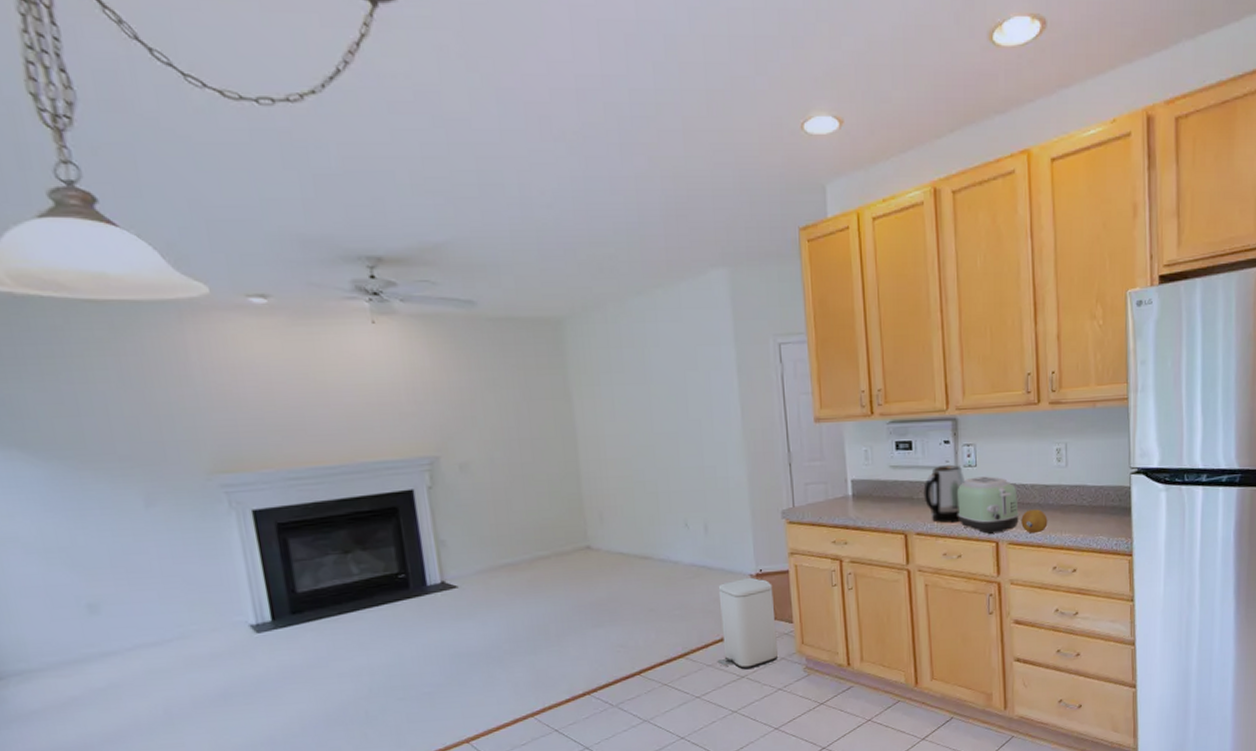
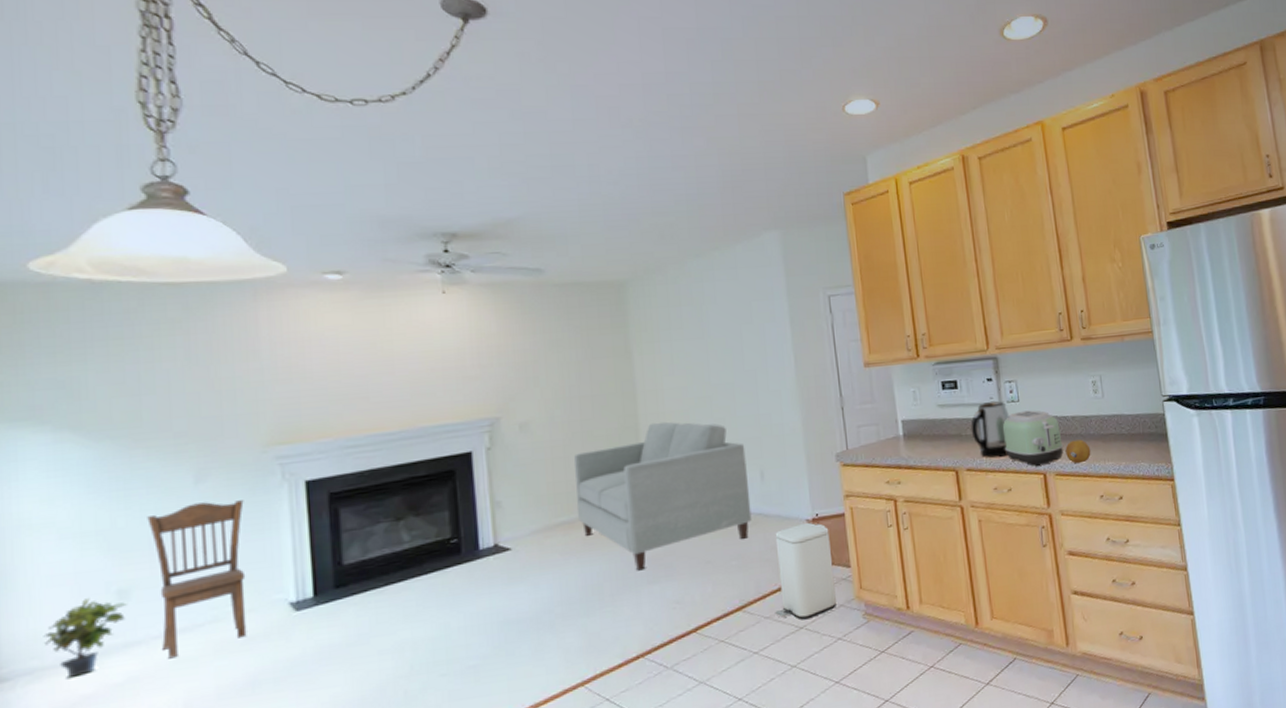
potted plant: none [25,610,99,680] -> present [43,598,127,678]
dining chair: none [105,526,214,669] -> present [147,500,247,659]
sofa: none [515,469,695,614] -> present [573,421,752,571]

